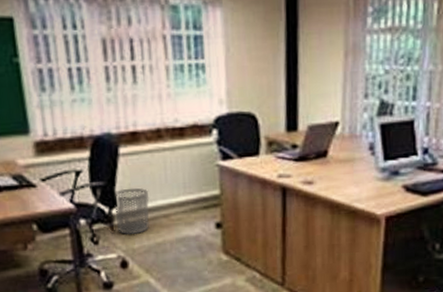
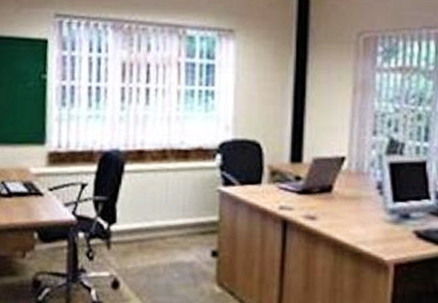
waste bin: present [114,188,150,235] -> none [113,205,149,255]

